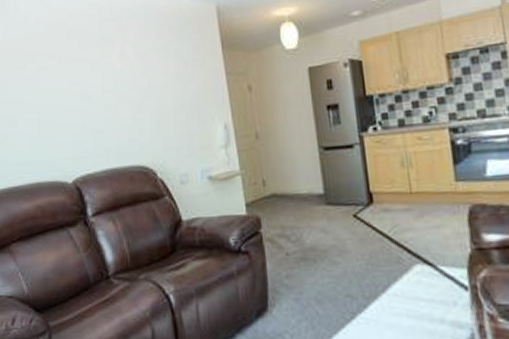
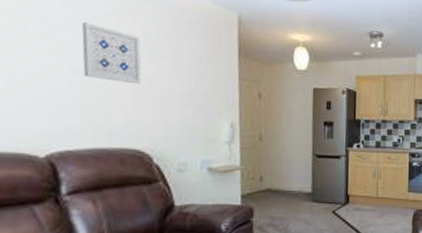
wall art: none [85,50,137,102] -> present [82,22,142,85]

